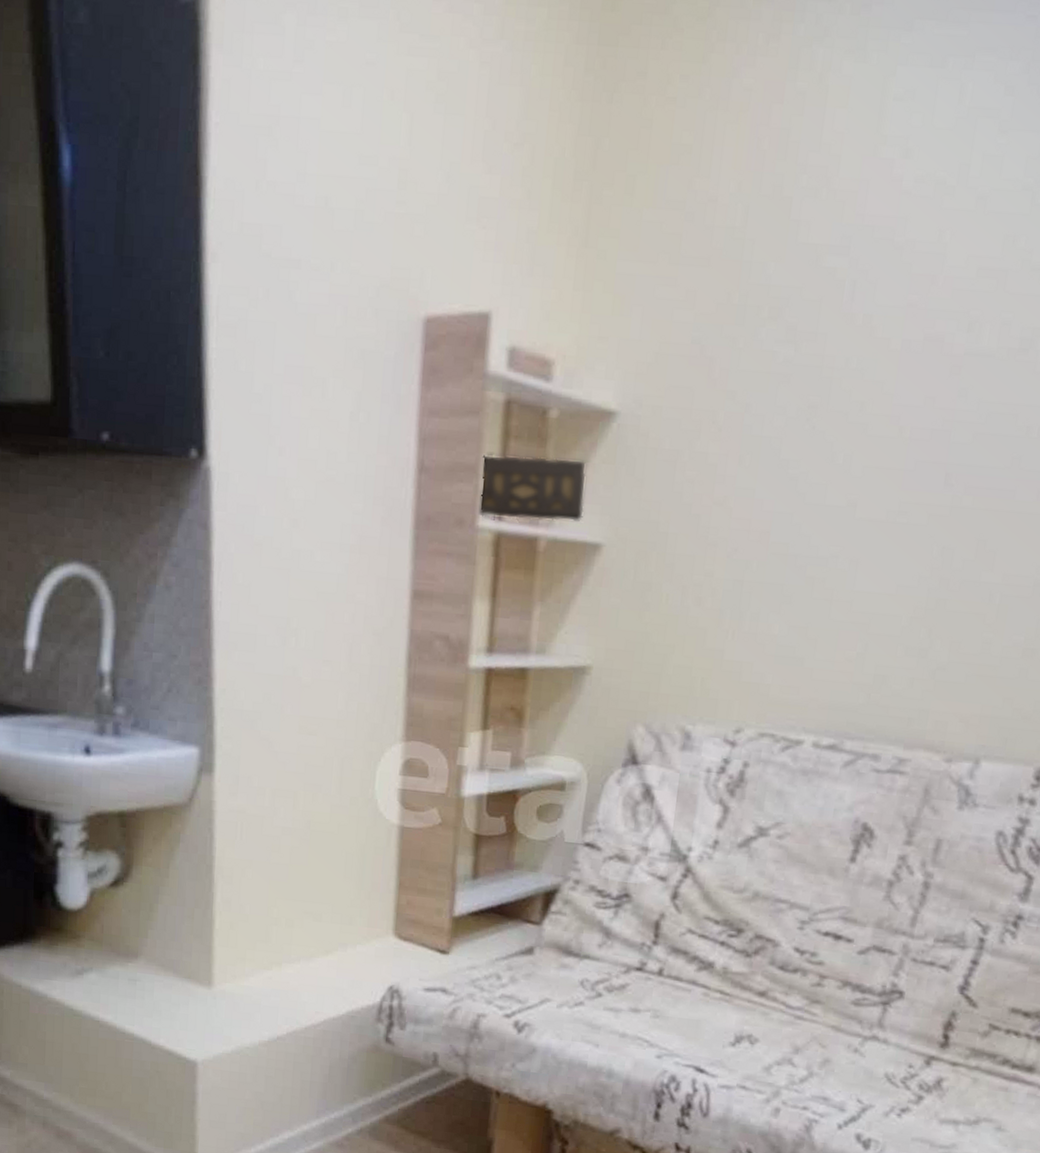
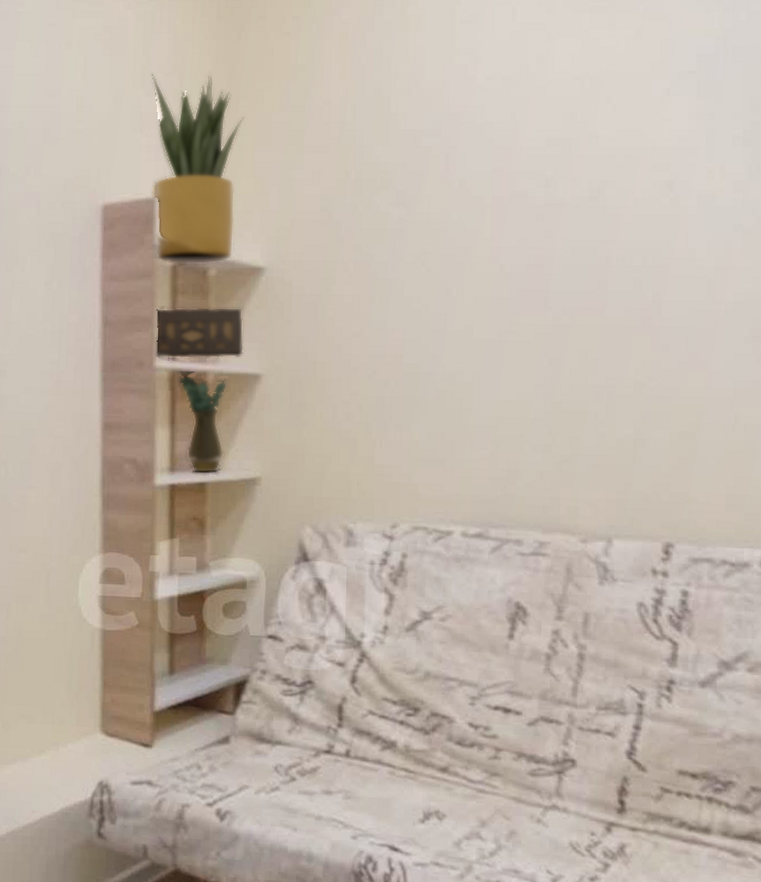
planter: none [486,141,608,403] -> present [151,71,244,265]
vase: none [504,534,562,658] -> present [179,371,228,474]

